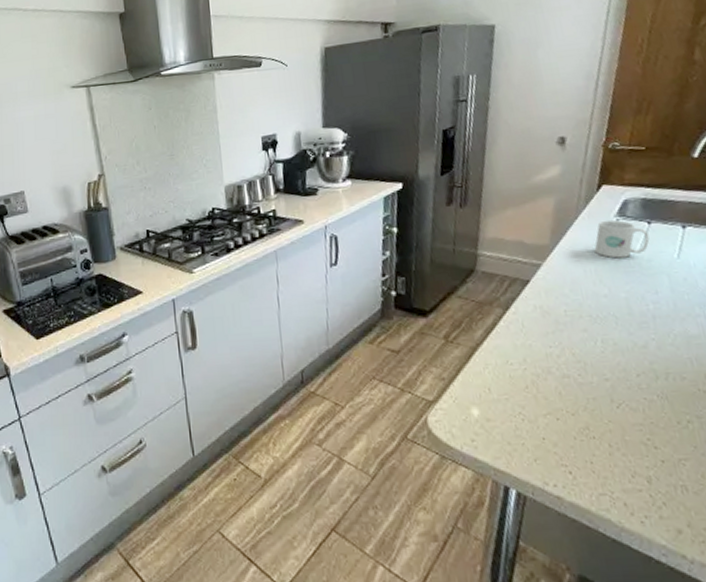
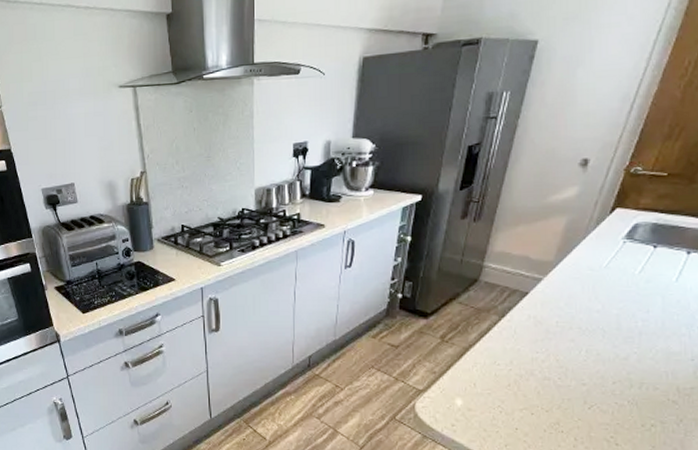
mug: present [594,219,650,259] -> none [596,241,652,278]

